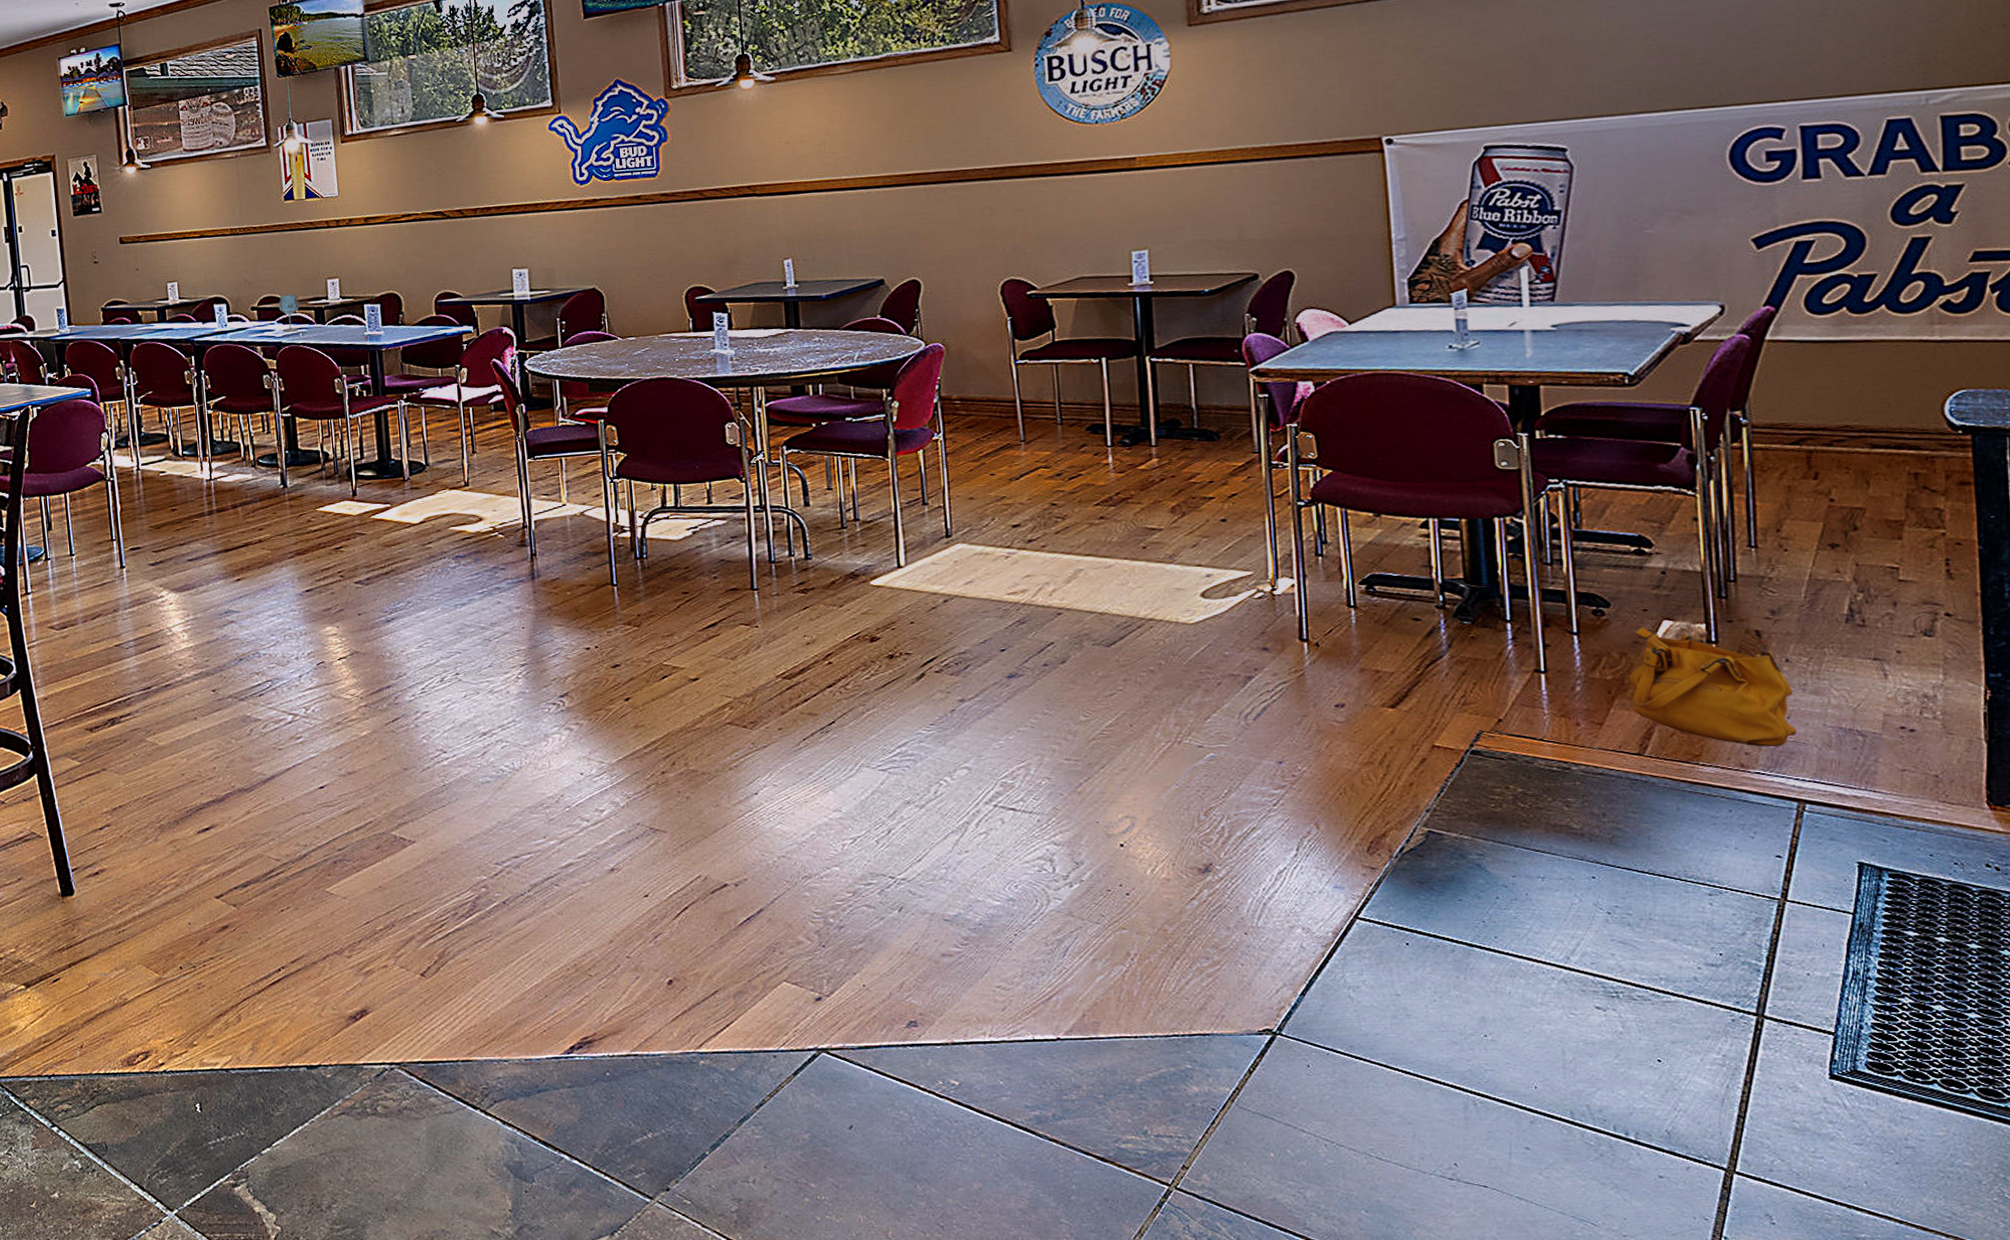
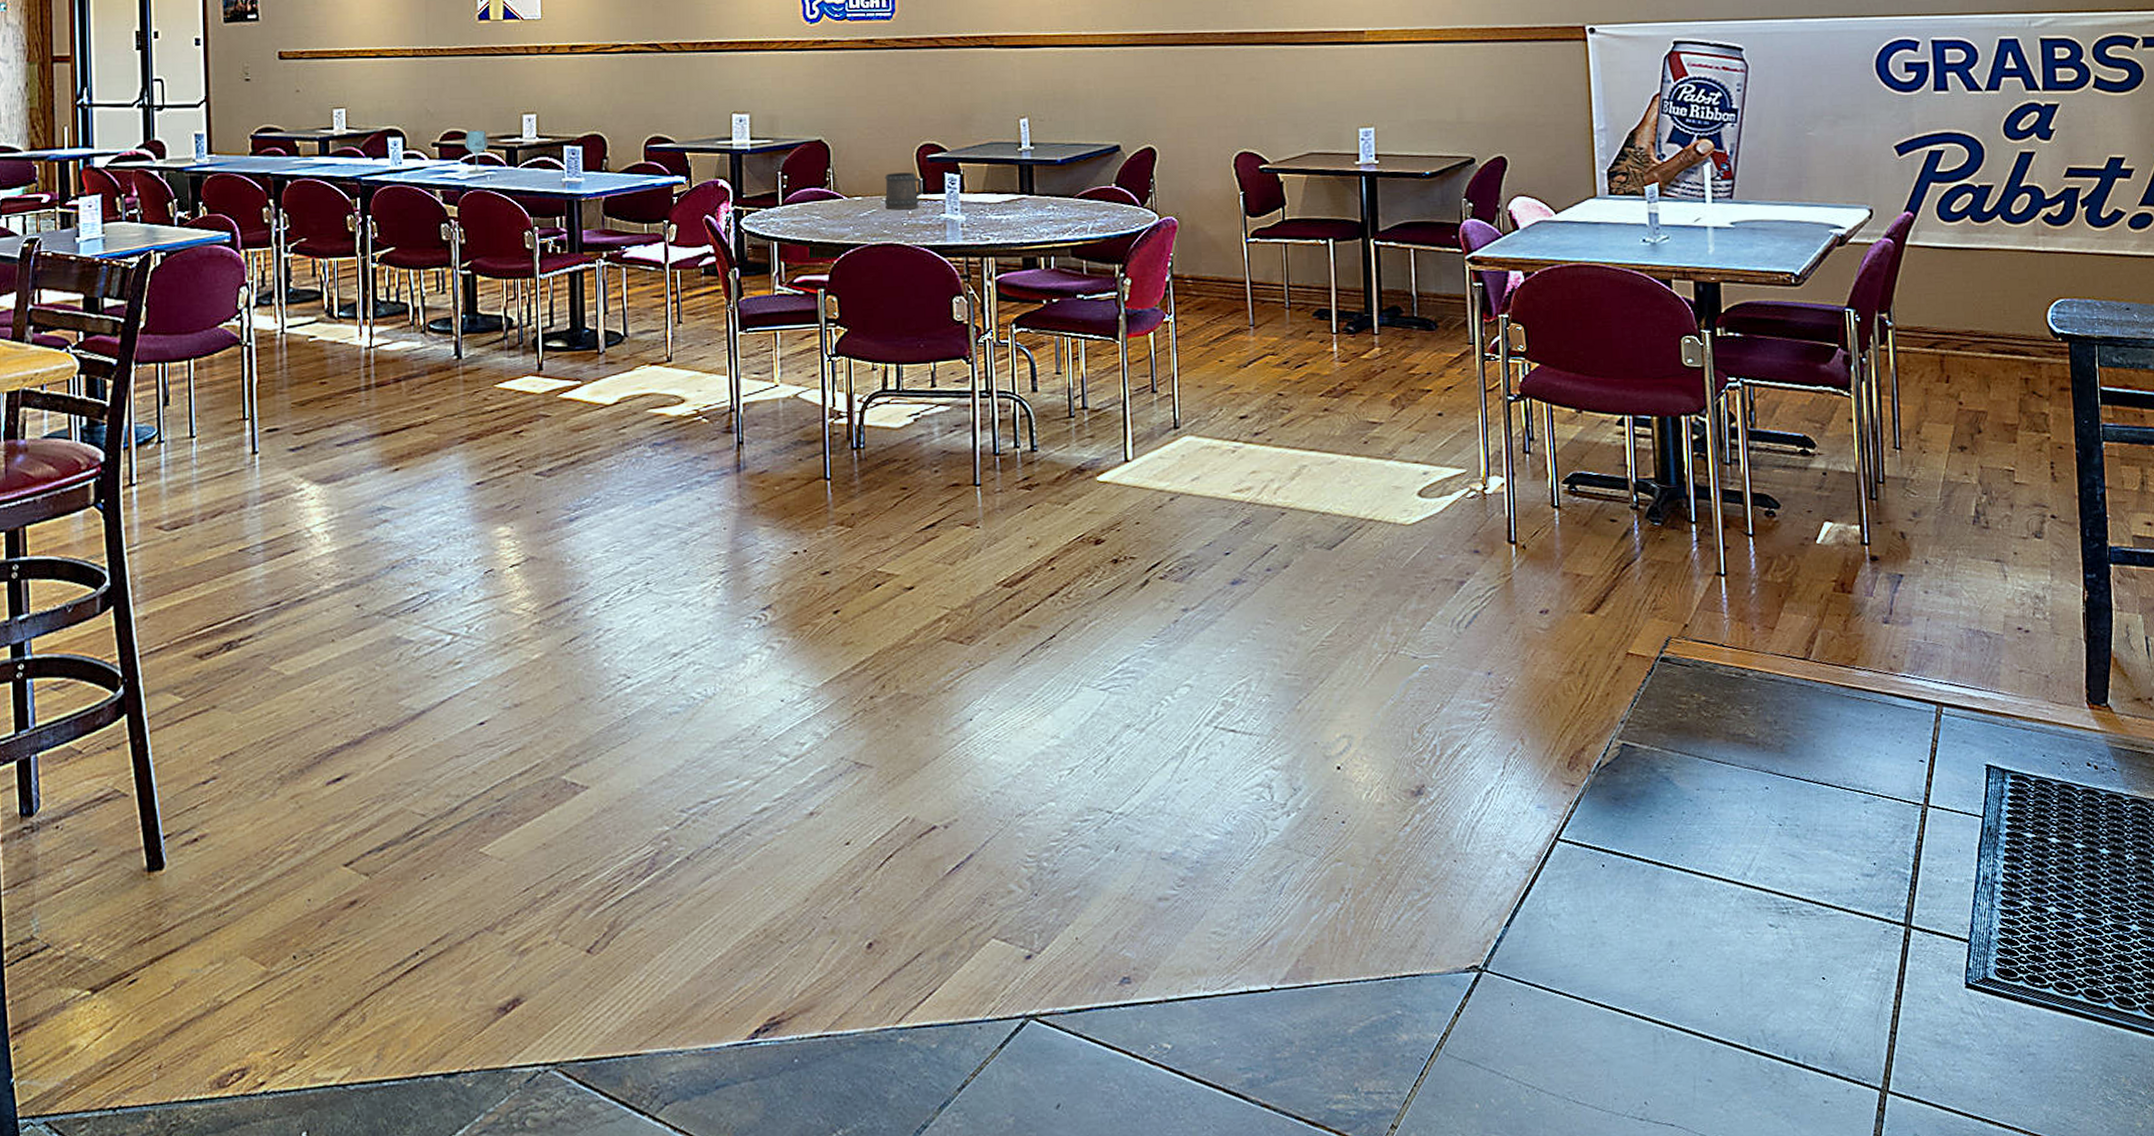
beer mug: none [656,313,693,348] -> present [884,172,923,210]
handbag: present [1629,626,1796,747] -> none [1796,527,1935,650]

